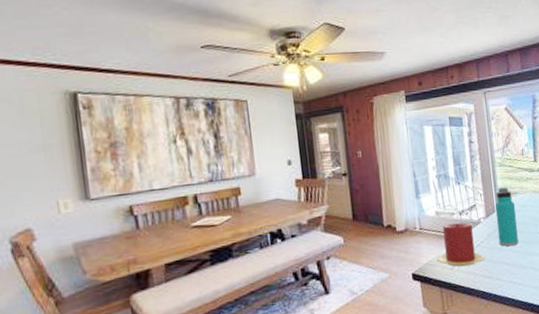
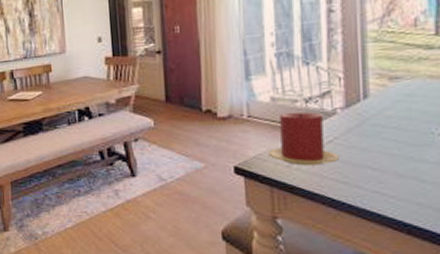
water bottle: present [495,187,519,246] -> none [361,69,396,147]

